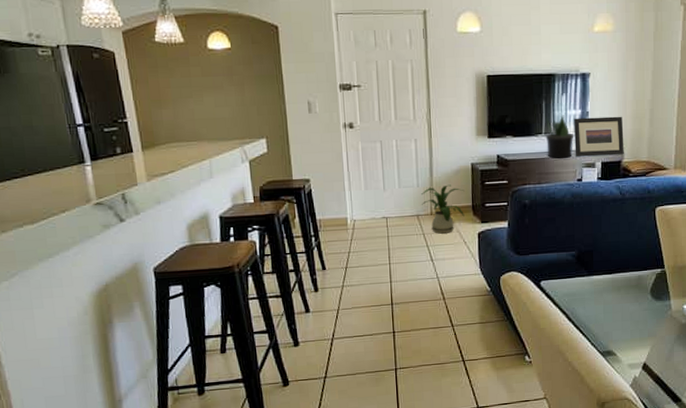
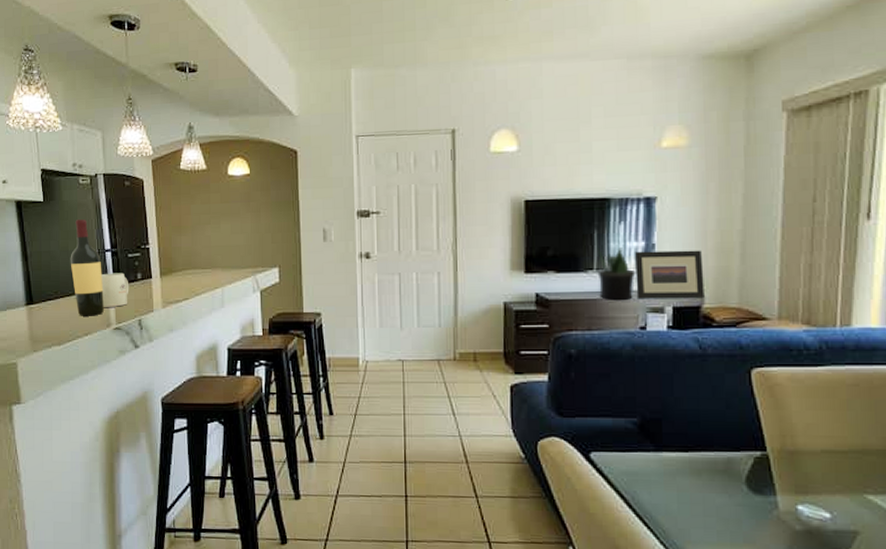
wine bottle: none [35,93,83,193] -> present [70,219,105,316]
mug: none [74,147,109,184] -> present [101,272,129,308]
house plant: present [421,184,465,234] -> none [443,326,495,384]

